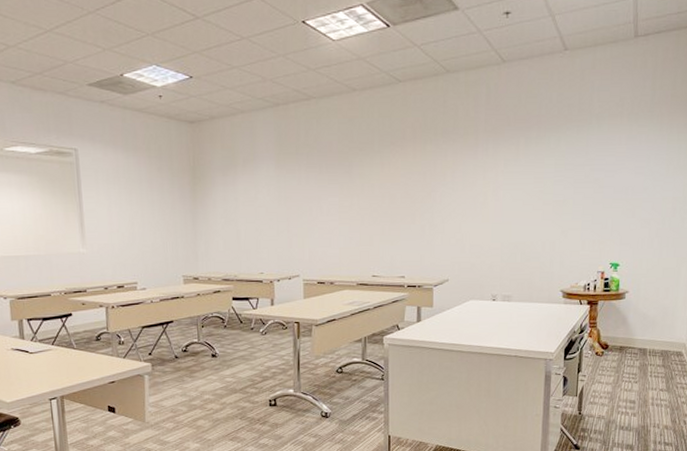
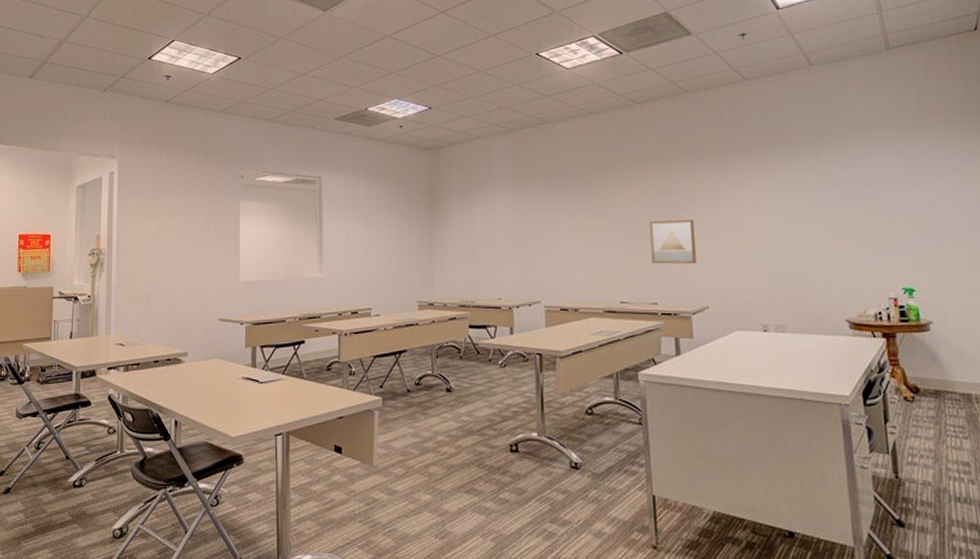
wall art: none [403,200,443,242] -> present [649,220,697,265]

